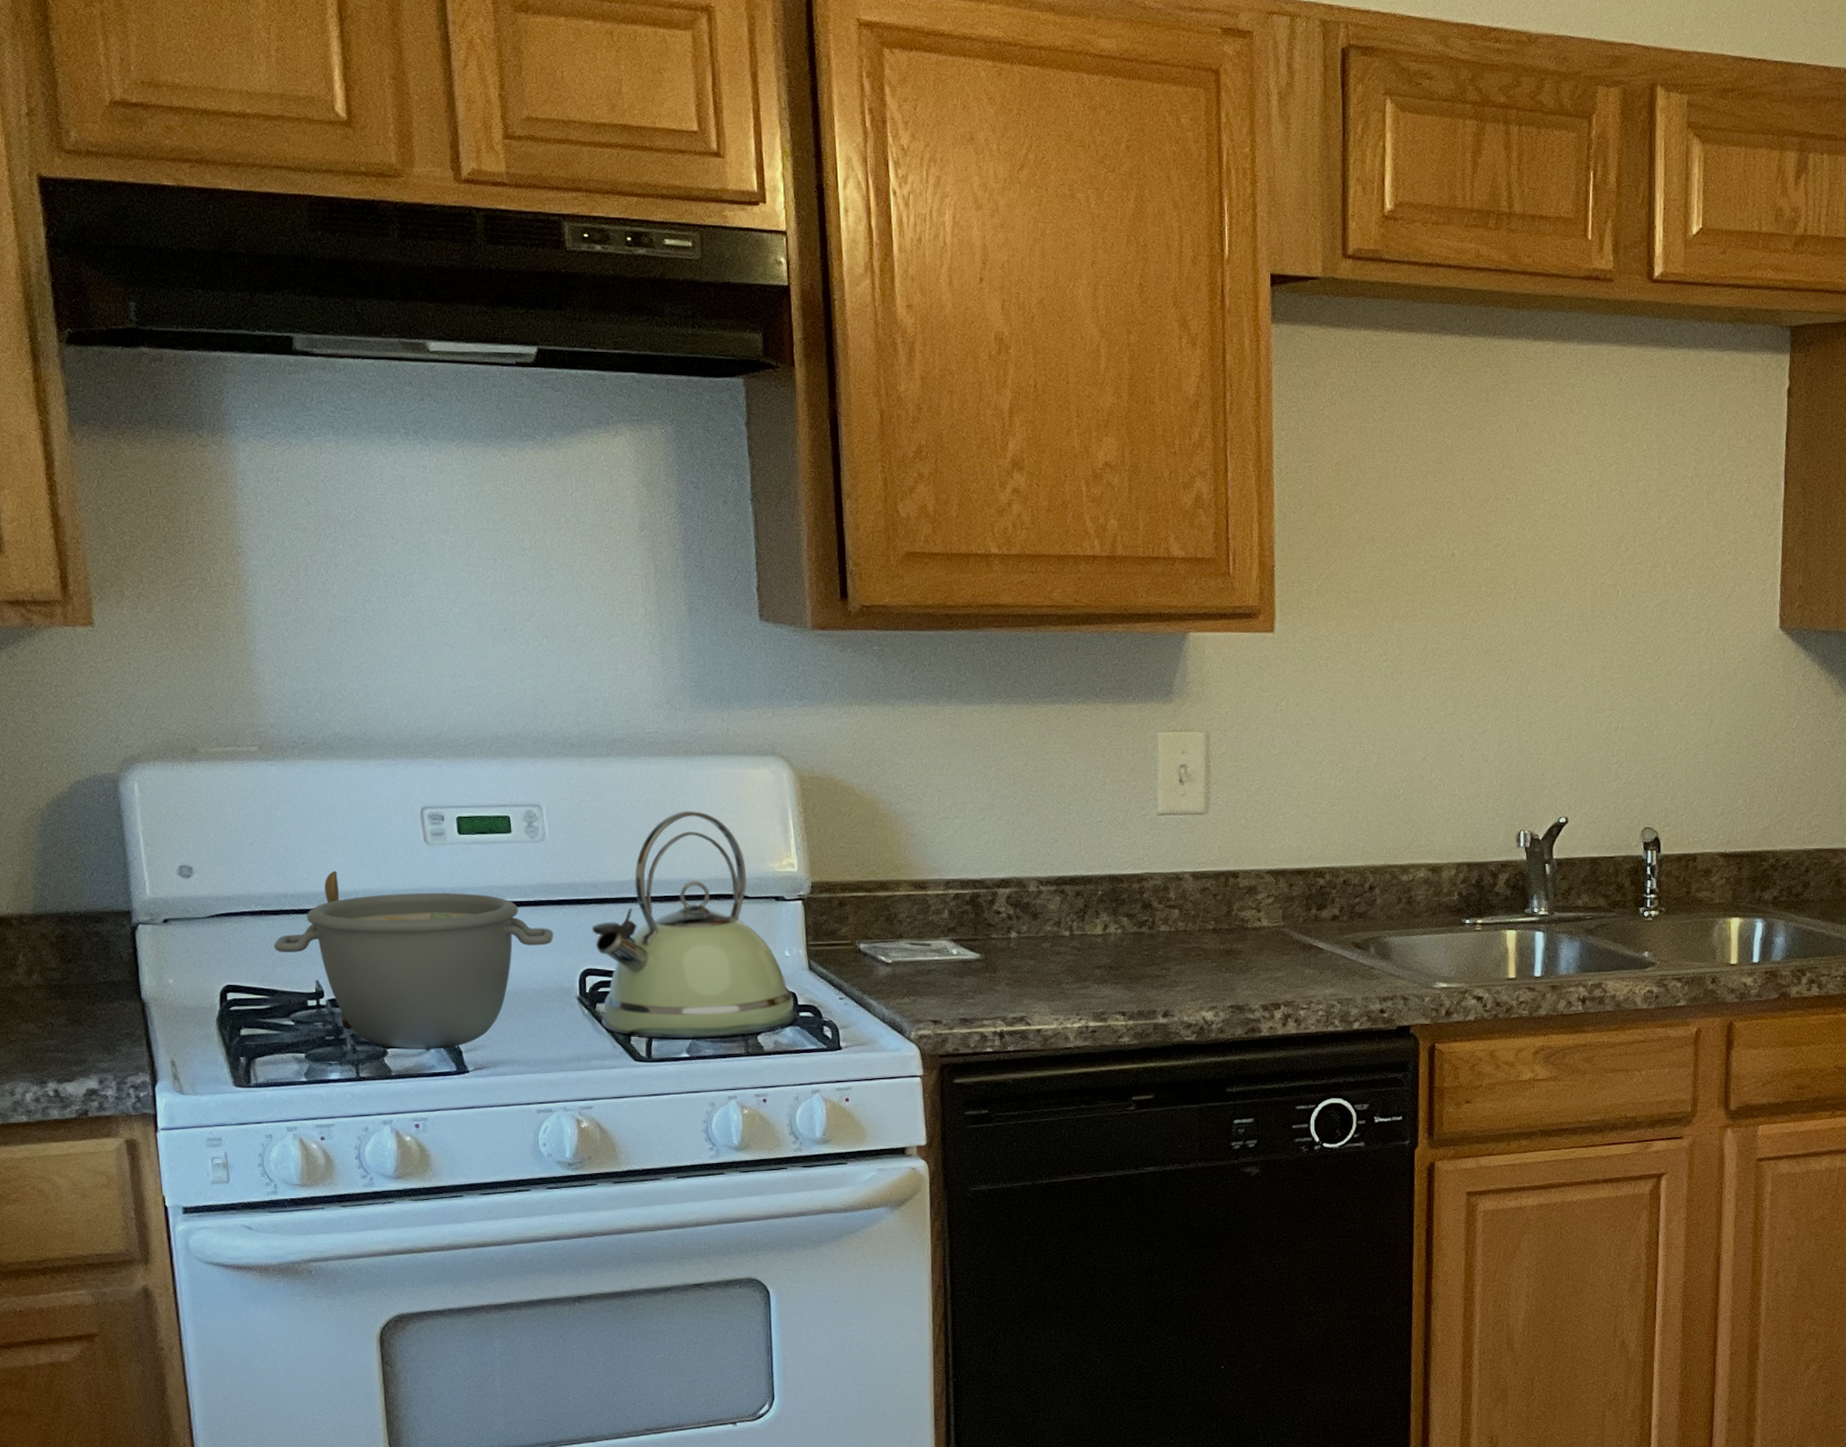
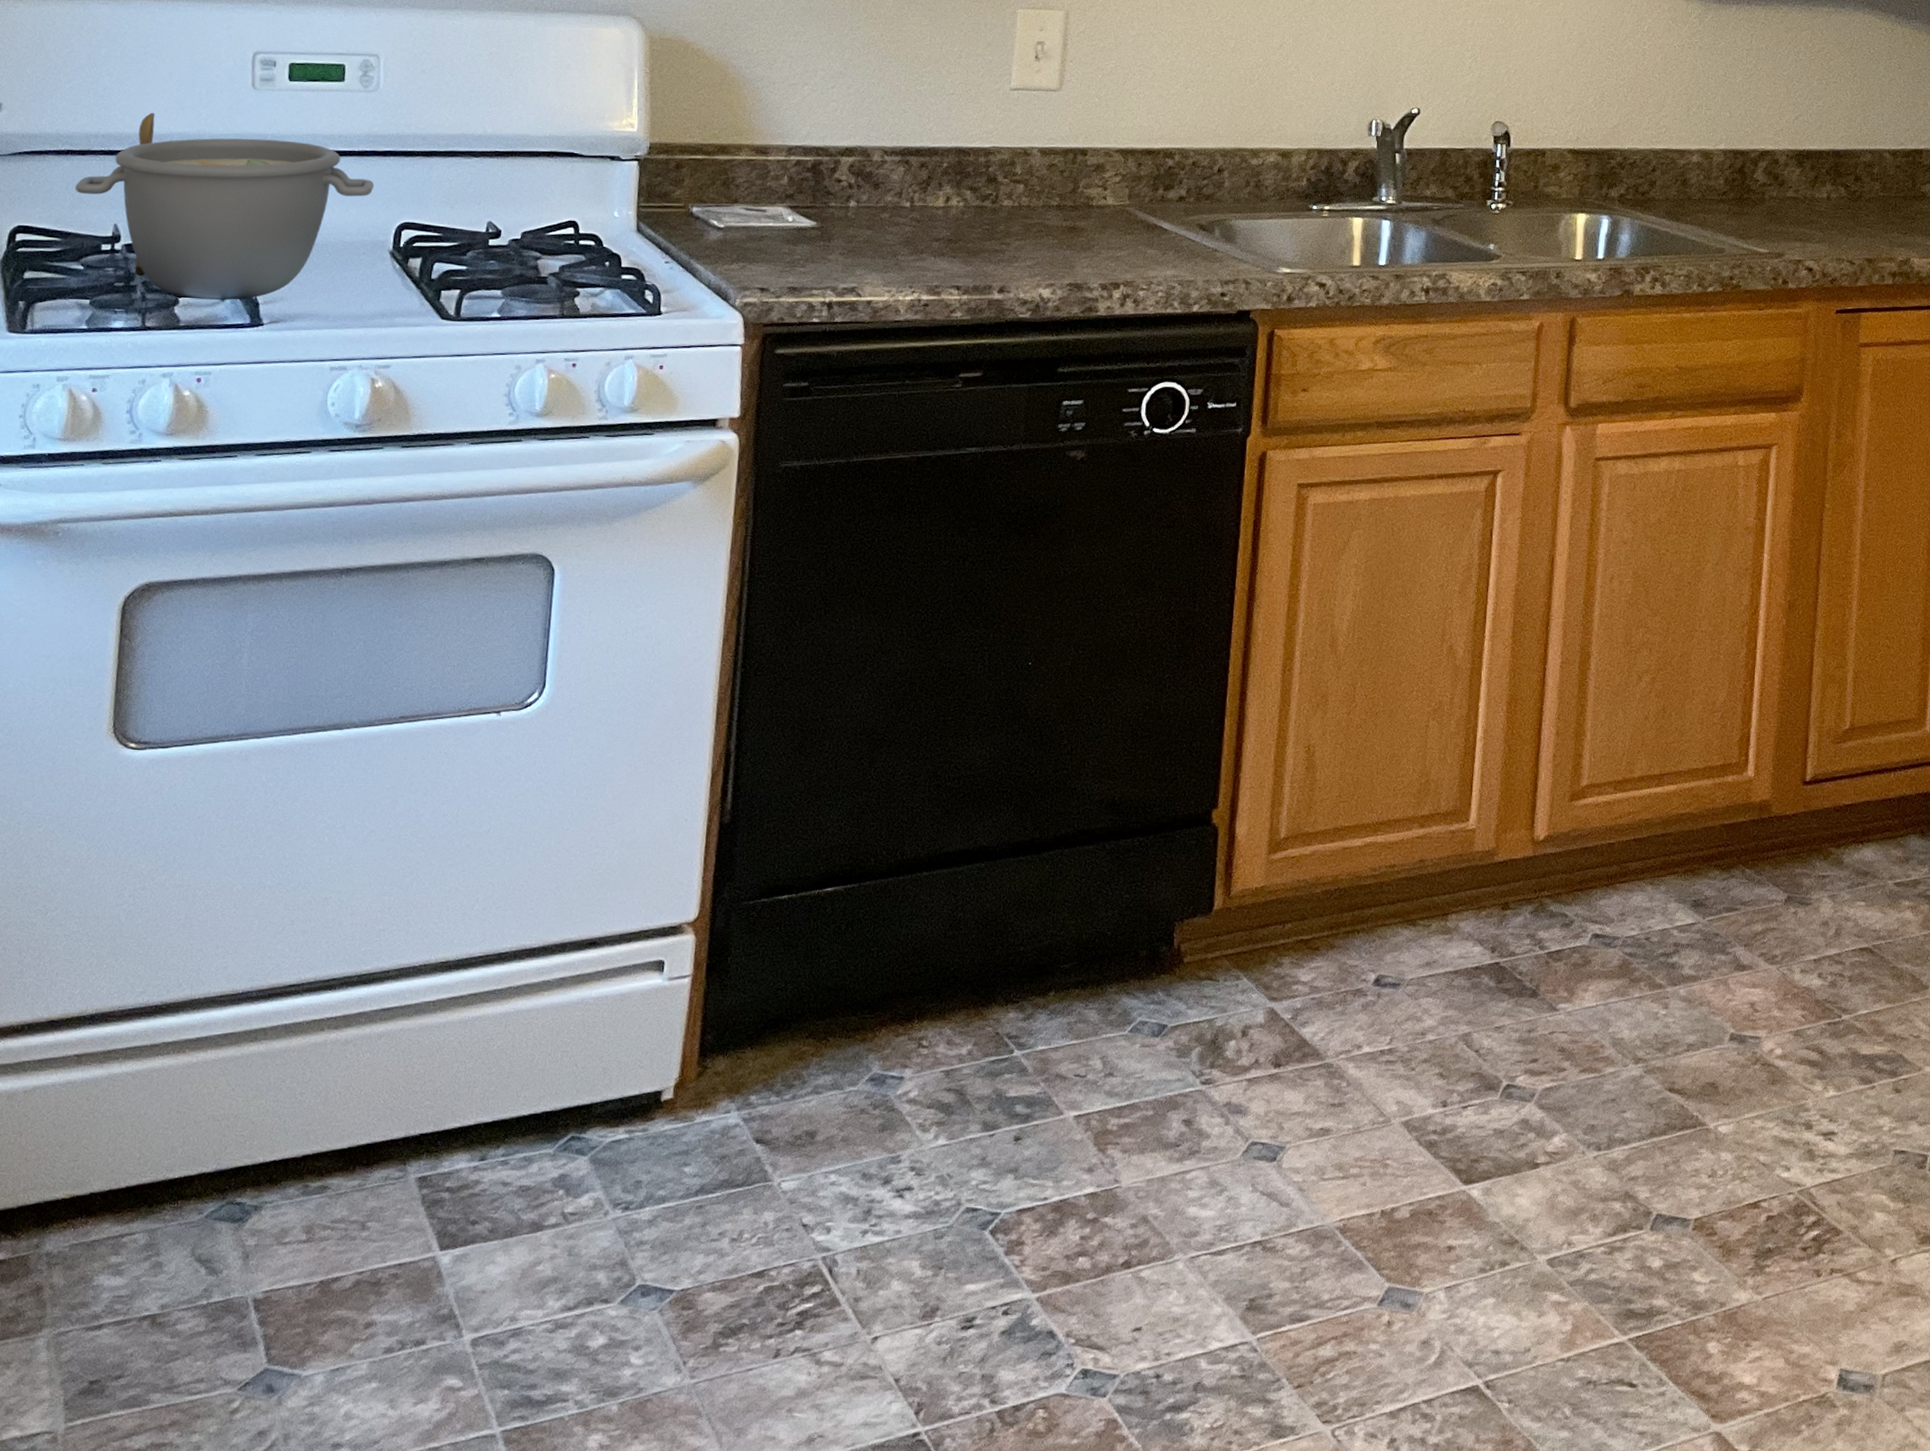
kettle: present [592,811,797,1039] -> none [412,67,619,299]

